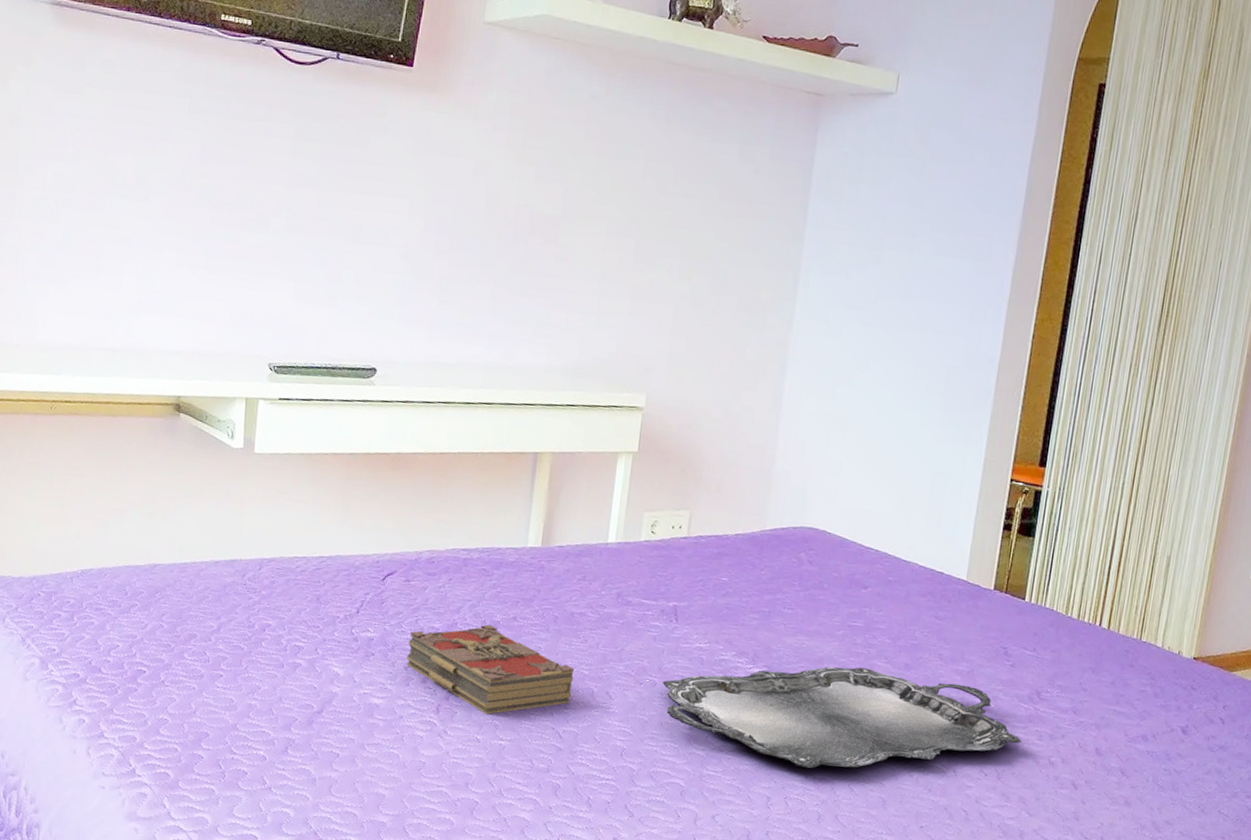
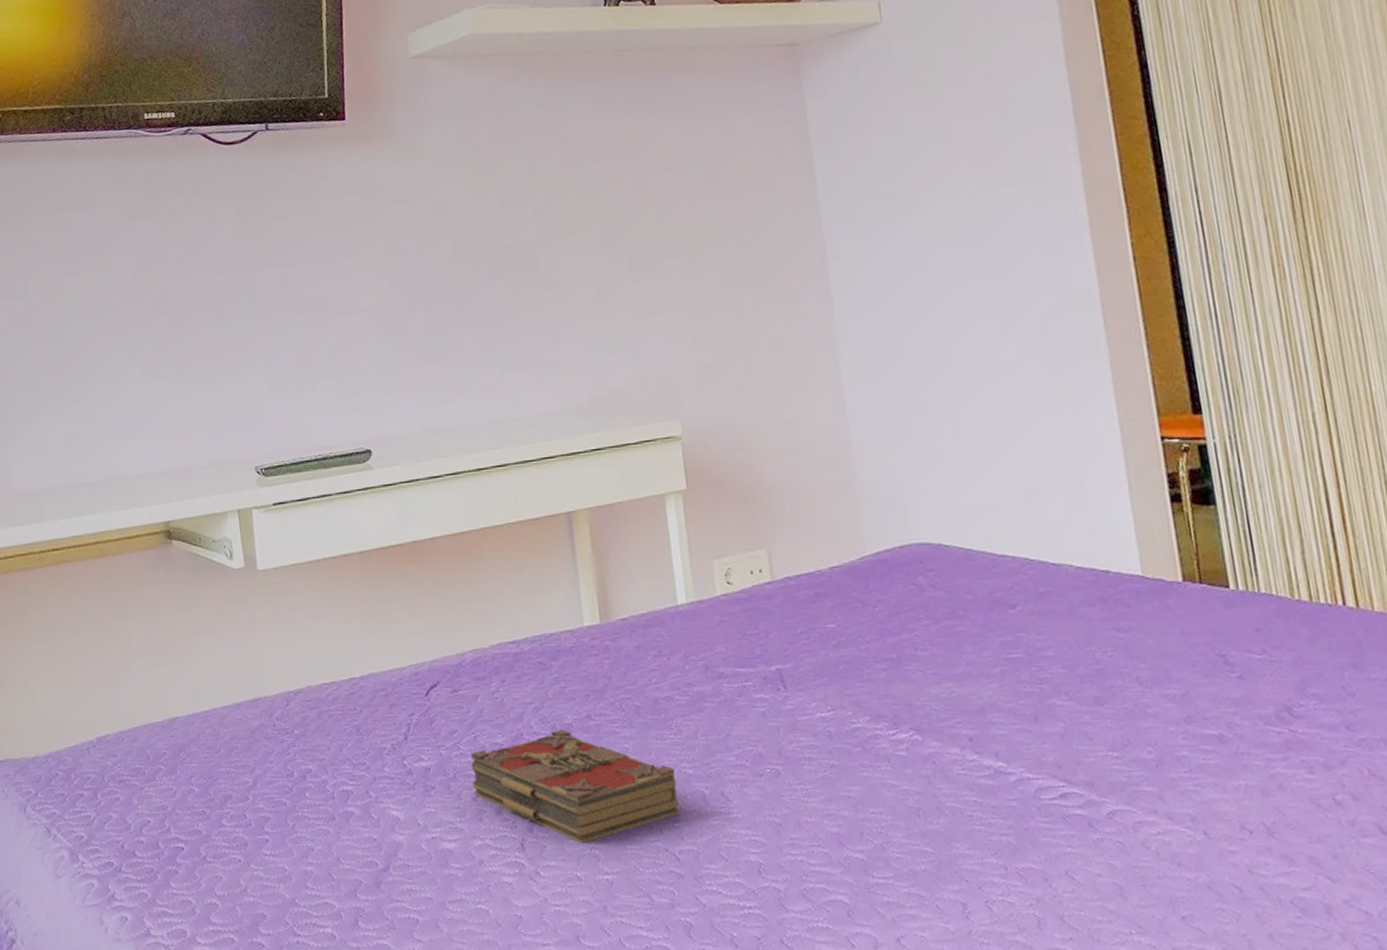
serving tray: present [662,666,1021,768] -> none [787,711,1286,856]

